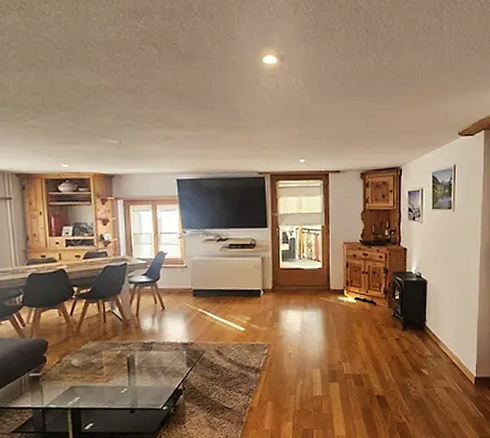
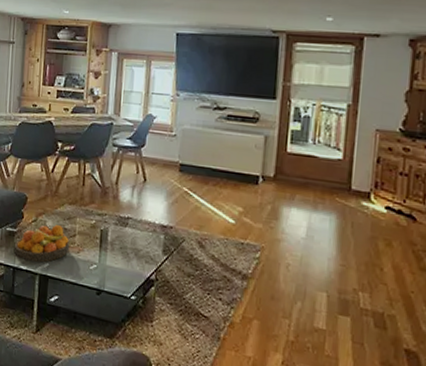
fruit bowl: none [40,361,99,399] -> present [14,225,70,263]

